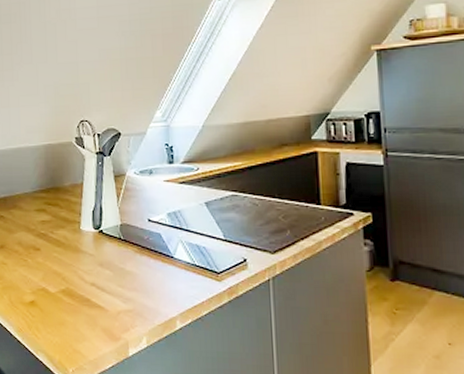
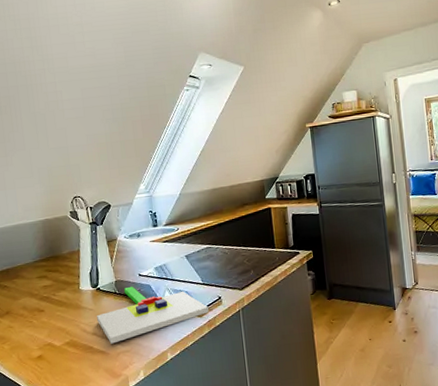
chopping board: none [97,233,230,299] -> present [97,286,209,344]

